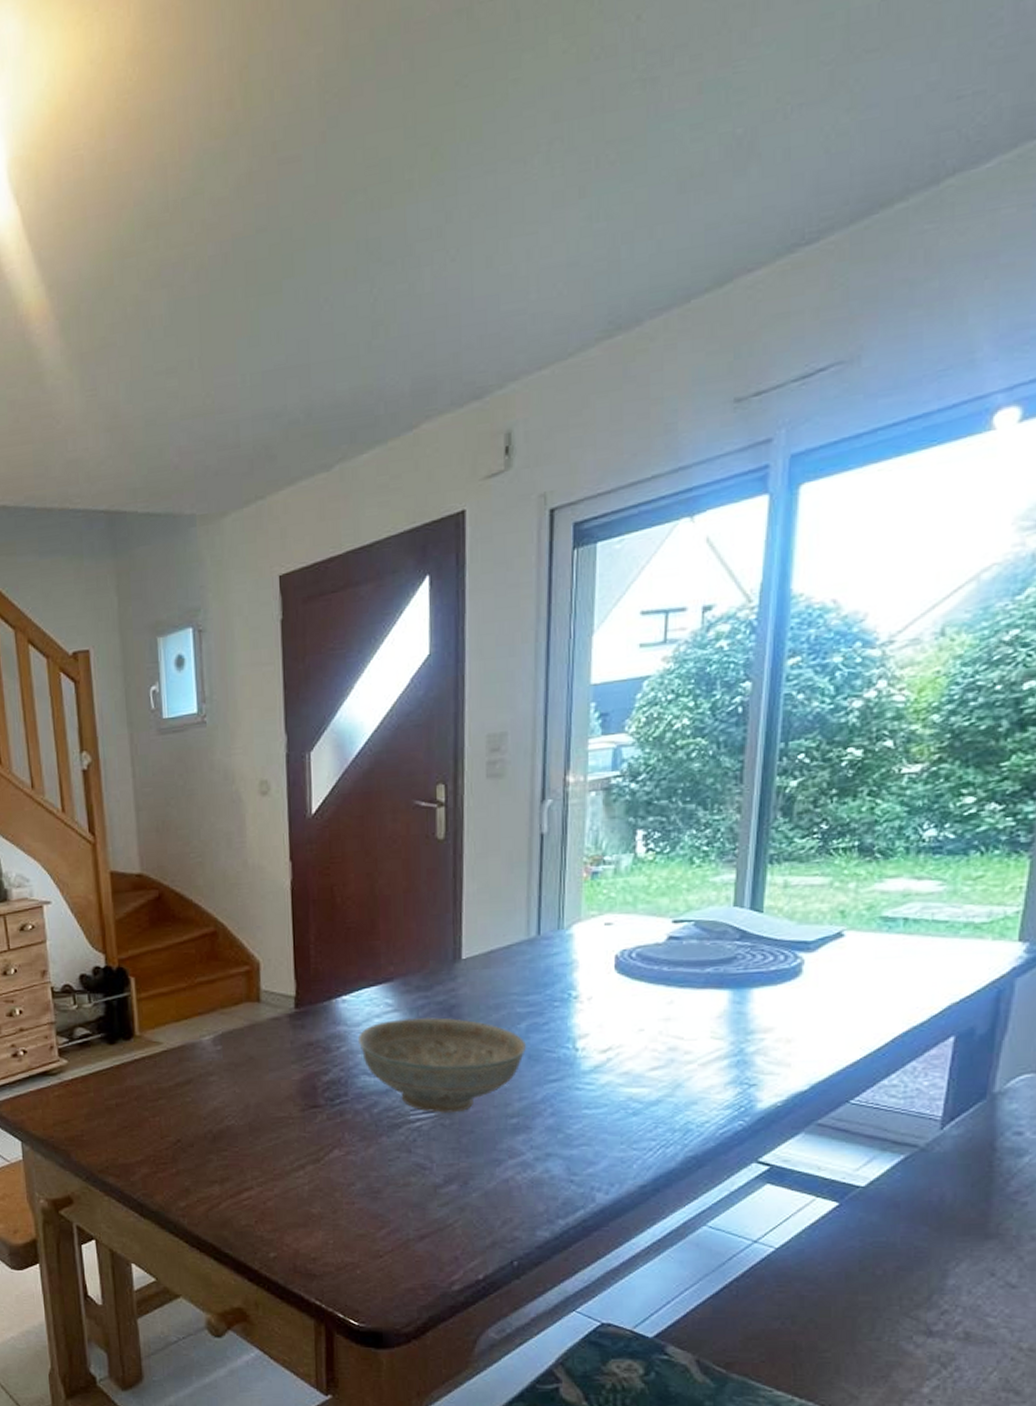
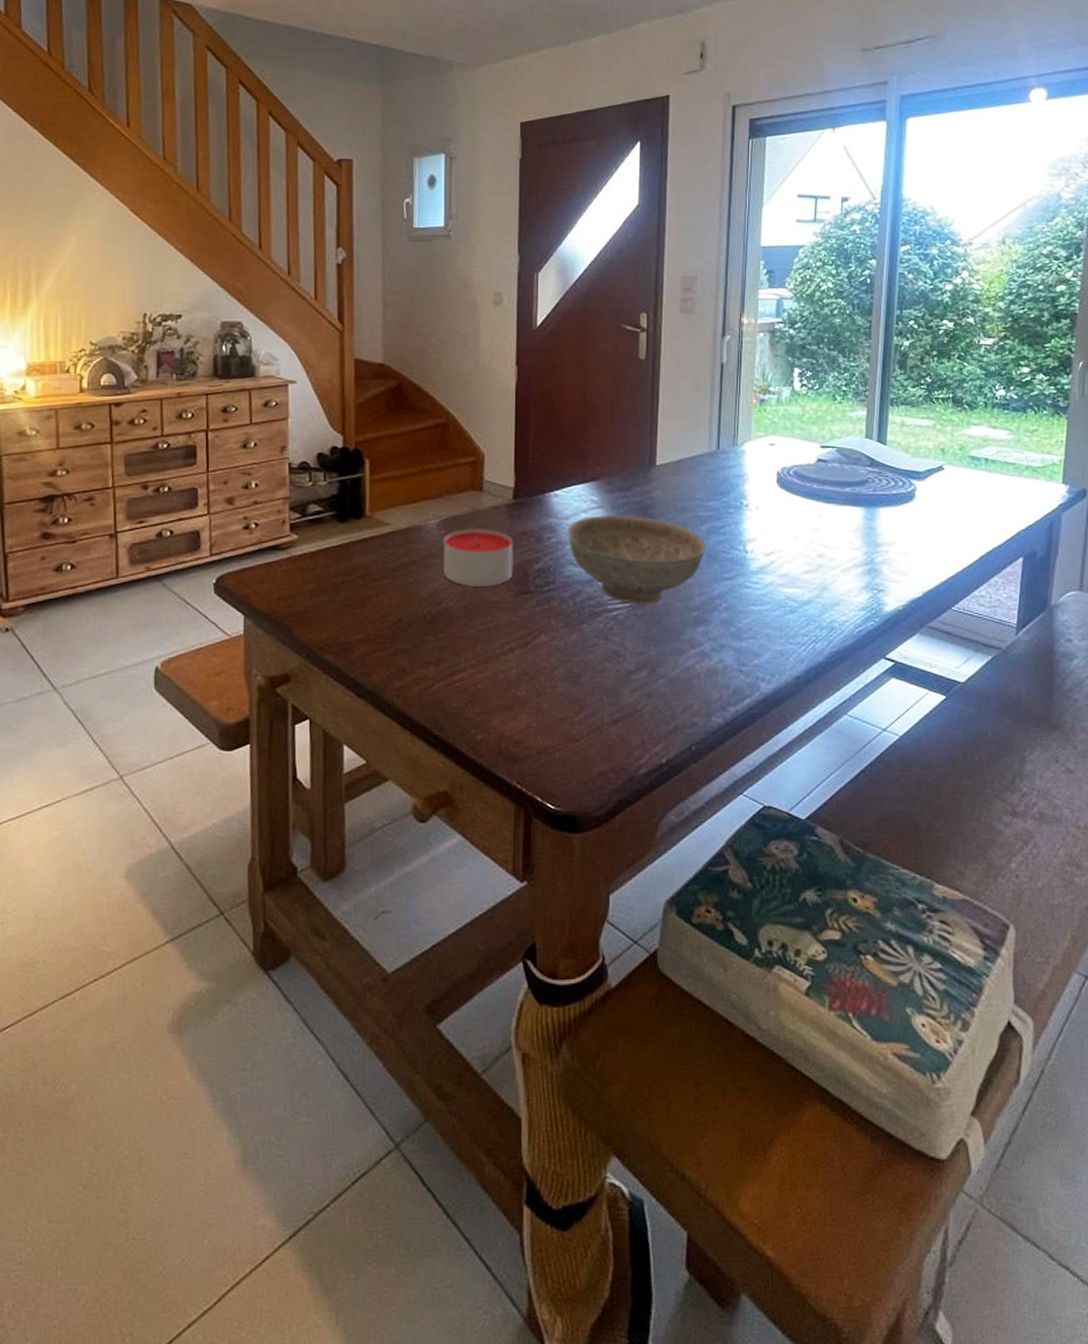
candle: none [220,1041,299,1103] -> present [443,528,514,586]

